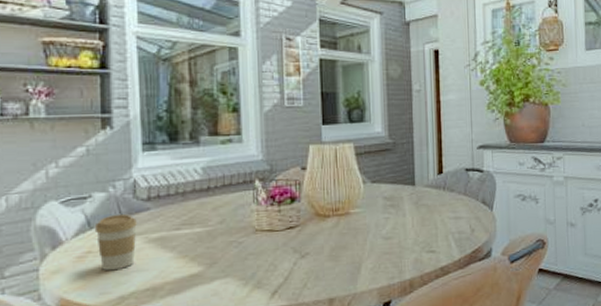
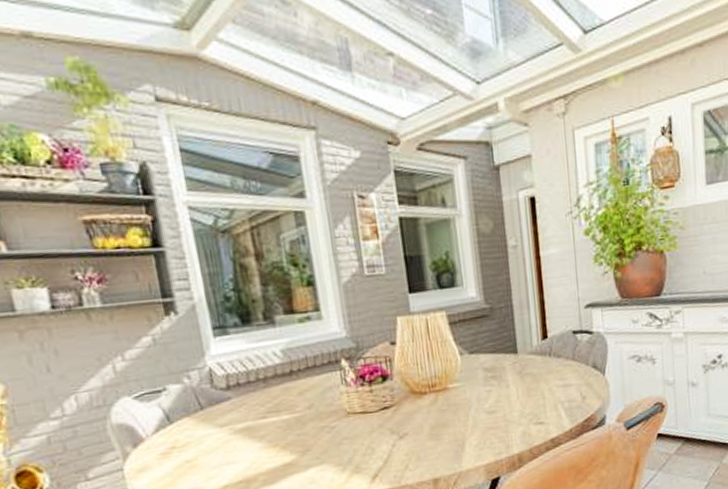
coffee cup: present [94,214,137,271] -> none [174,405,223,466]

